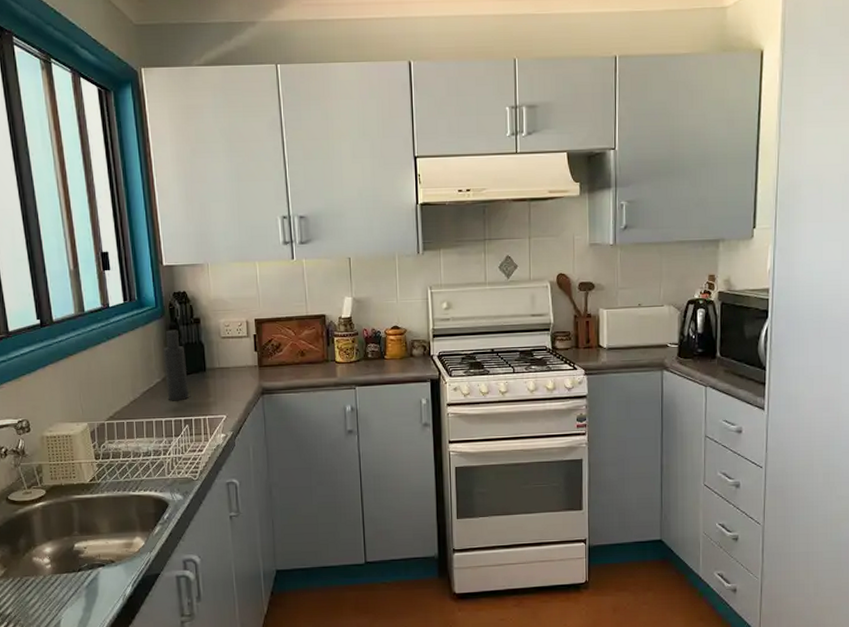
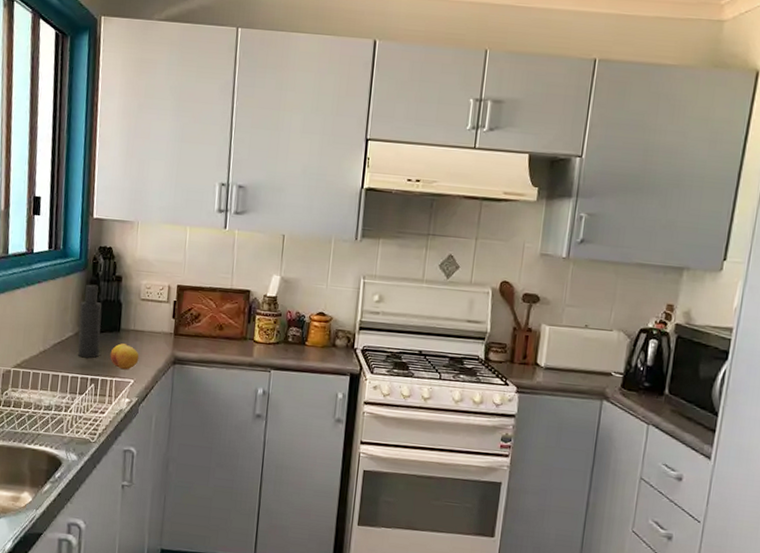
fruit: none [199,382,228,407] -> present [110,343,139,370]

